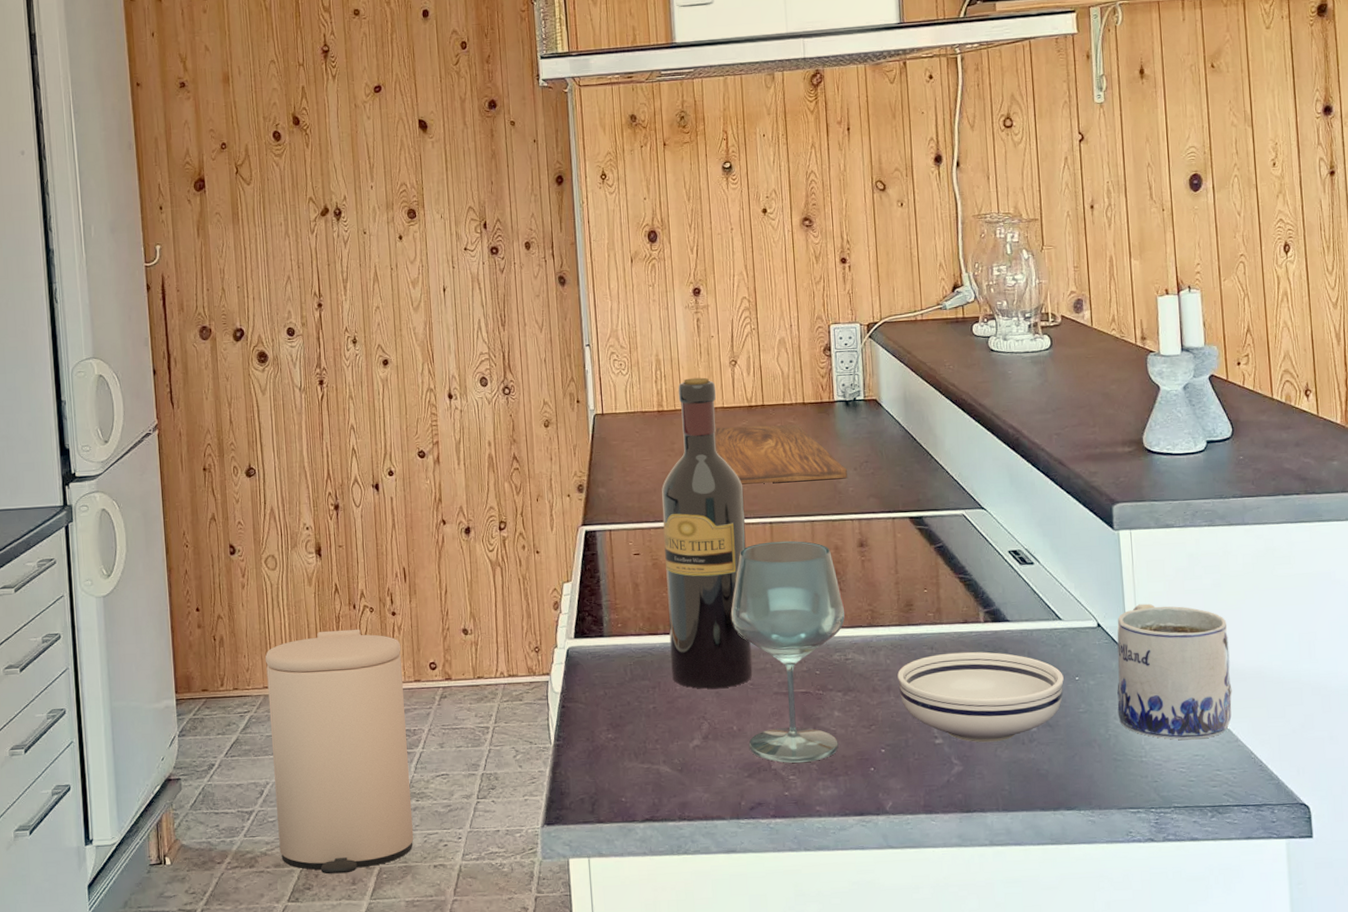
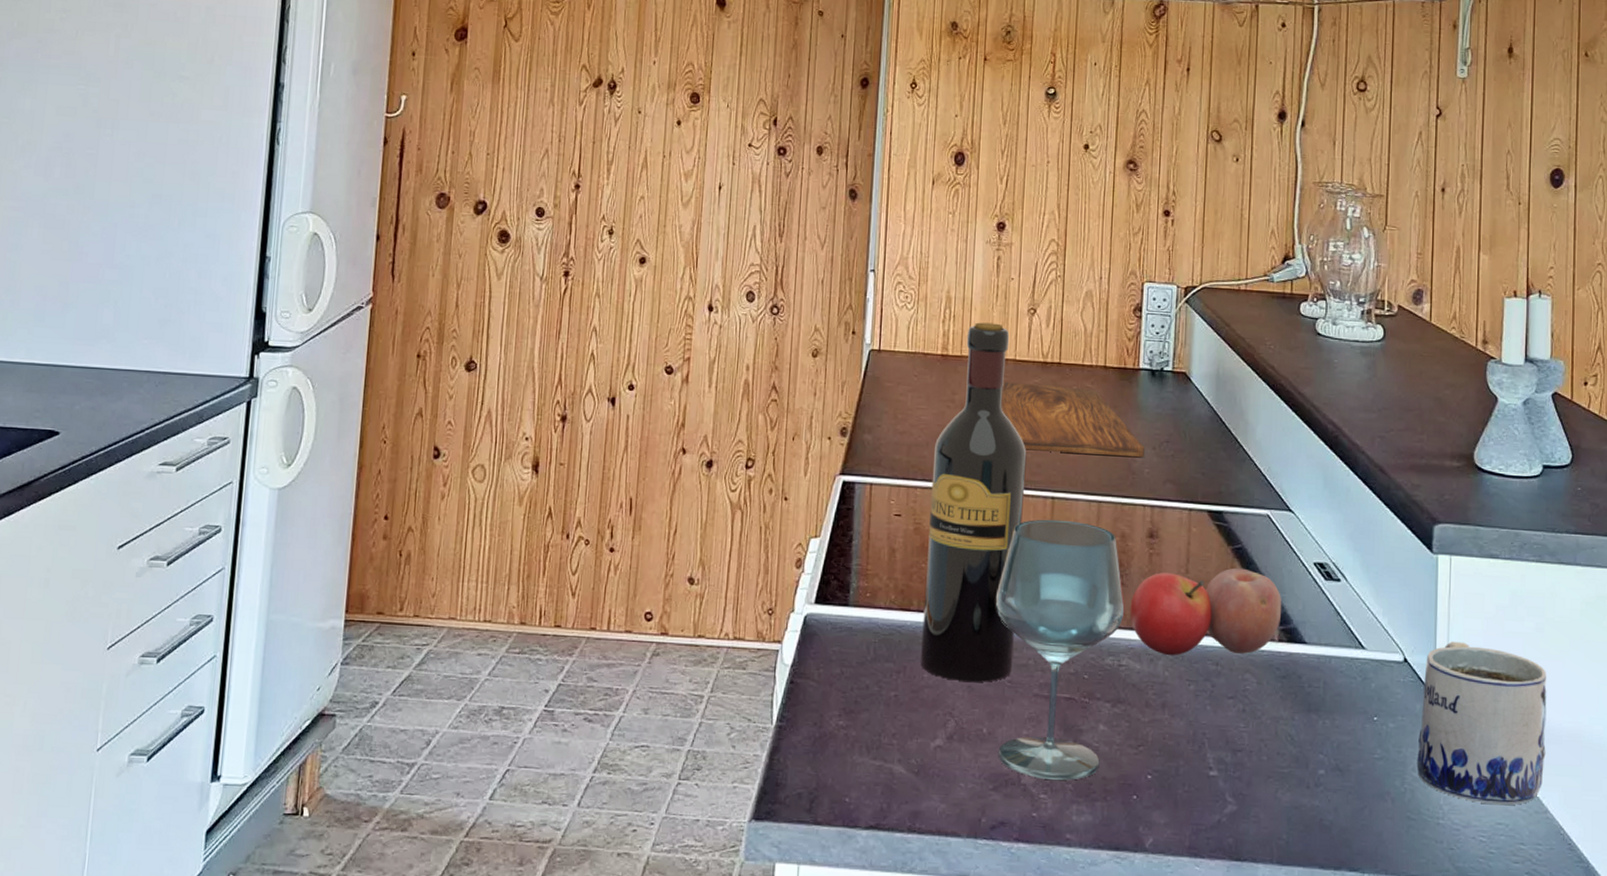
pedal bin: present [265,629,414,875] -> none [439,560,615,851]
fruit: none [849,575,923,646] -> present [1130,572,1212,655]
bowl: present [897,651,1064,743] -> none [1175,672,1361,782]
fruit: none [915,563,985,637] -> present [1206,568,1282,654]

